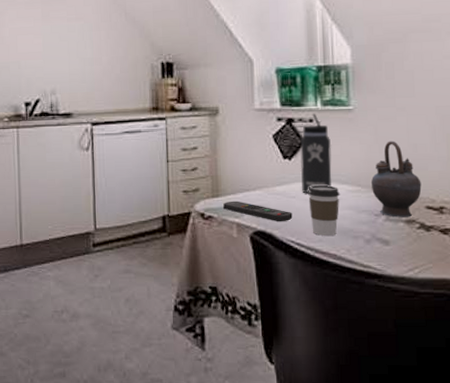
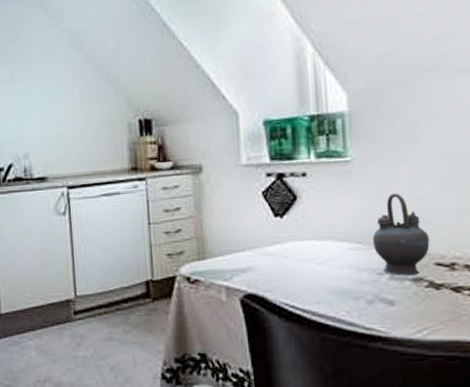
remote control: present [223,201,293,222] -> none [210,263,286,284]
thermos bottle: present [294,113,332,194] -> none [285,167,329,253]
coffee cup: present [308,185,340,236] -> none [302,243,338,297]

